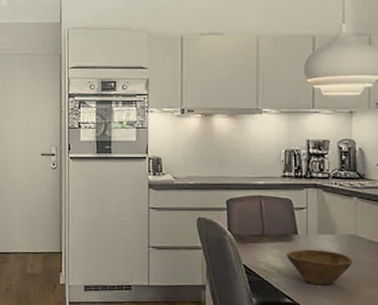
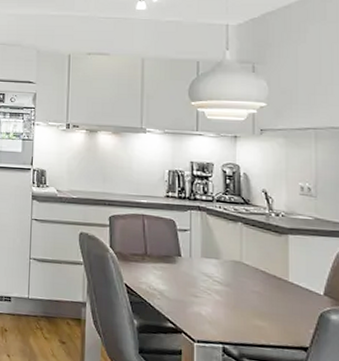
bowl: present [286,249,353,286] -> none [169,272,238,313]

